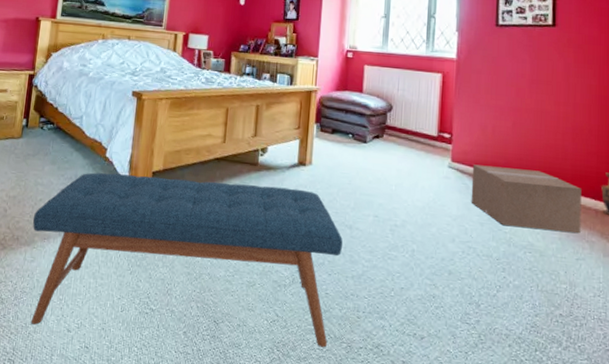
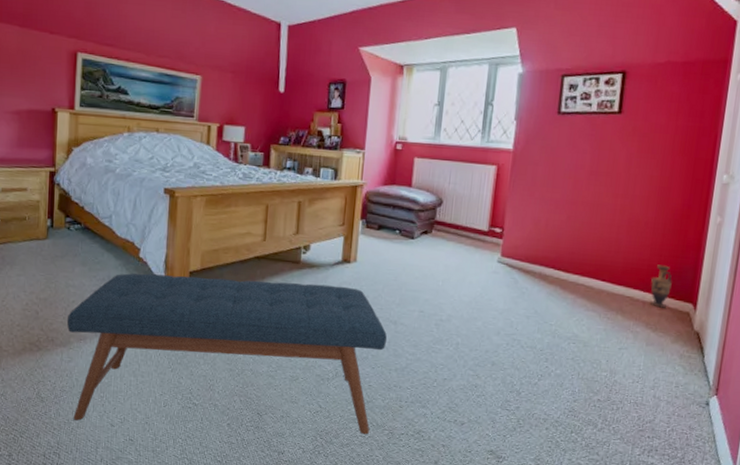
cardboard box: present [471,164,582,233] -> none [518,259,632,324]

